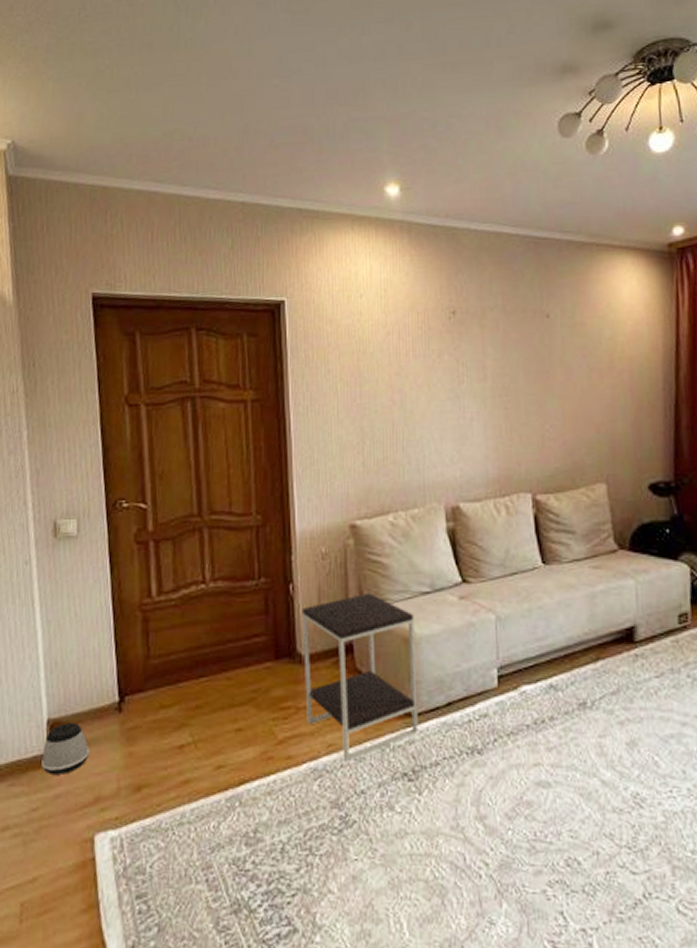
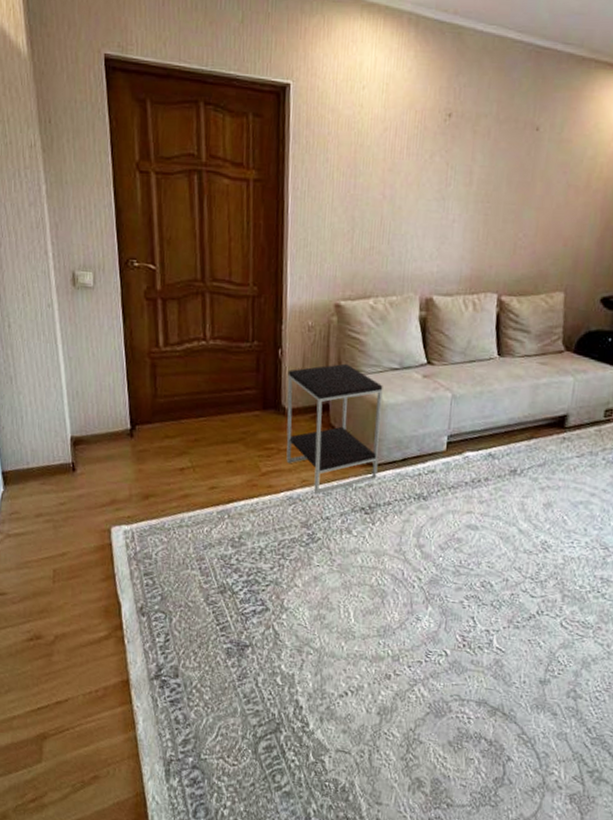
speaker: present [41,723,90,774] -> none [67,441,107,480]

